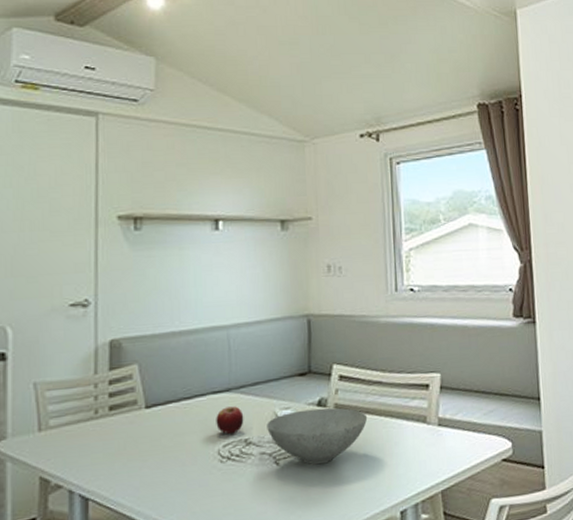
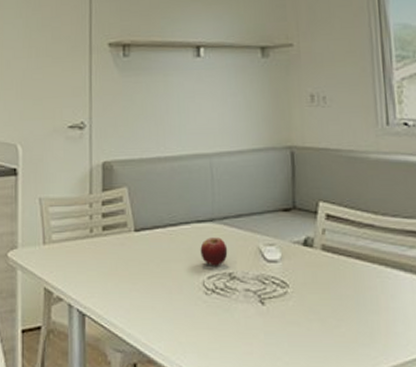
bowl: present [267,407,368,465] -> none [251,248,359,309]

